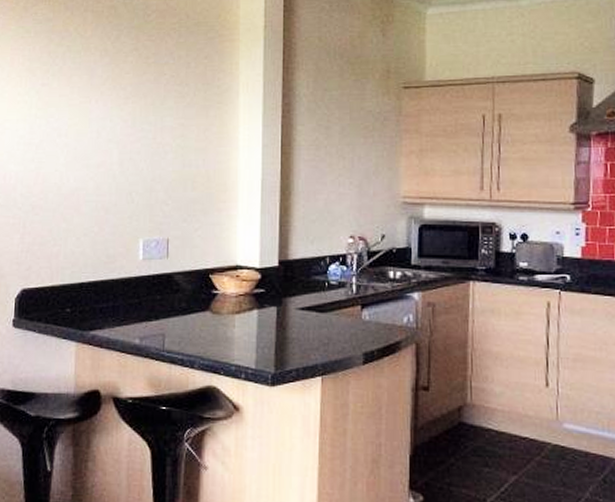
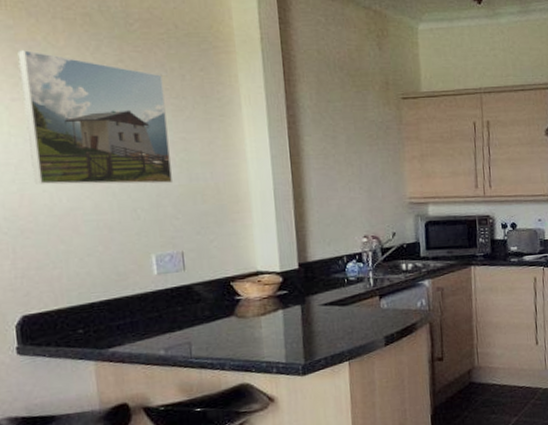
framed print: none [49,40,170,169] -> present [17,50,174,185]

